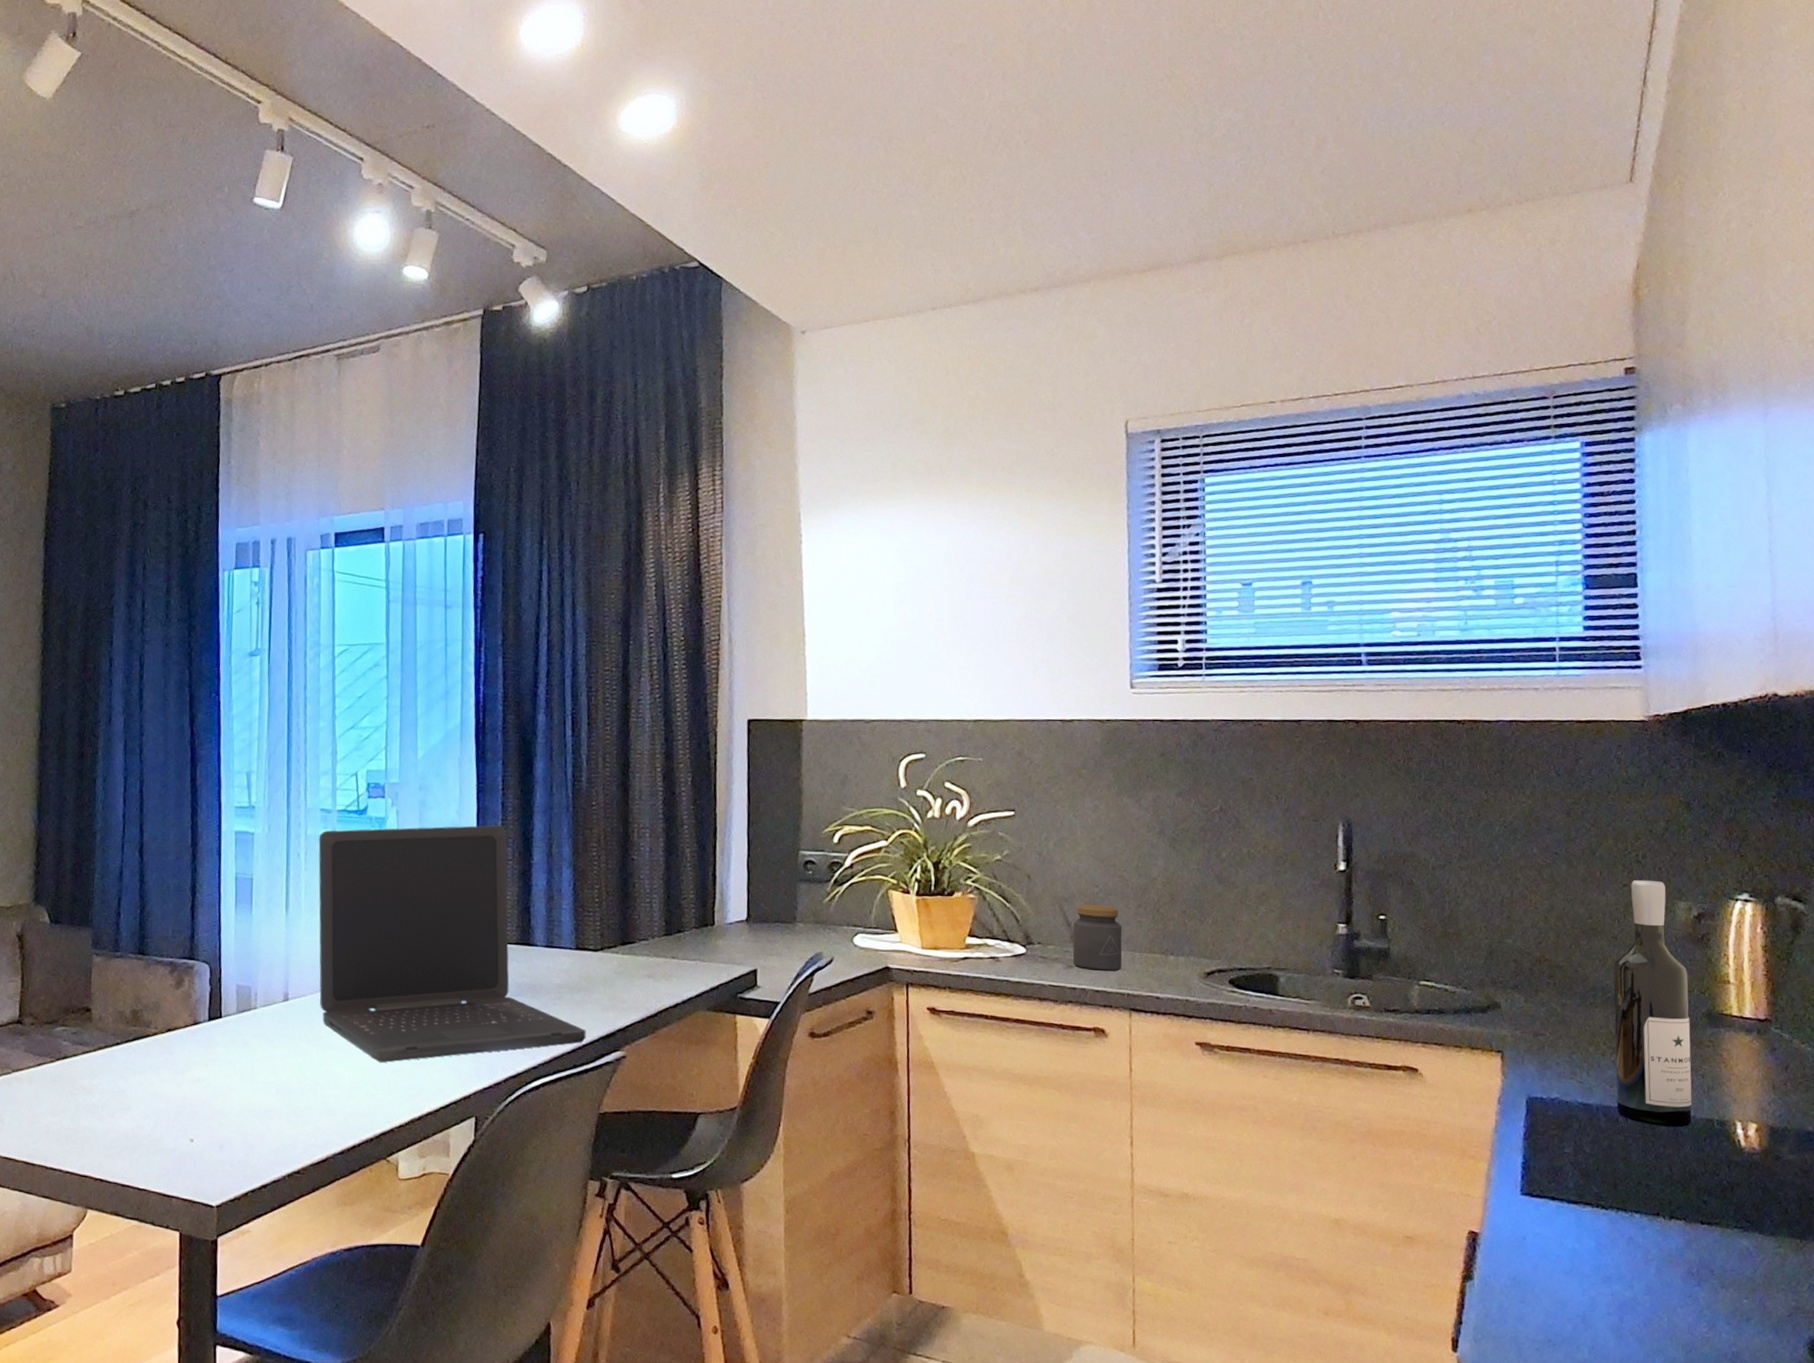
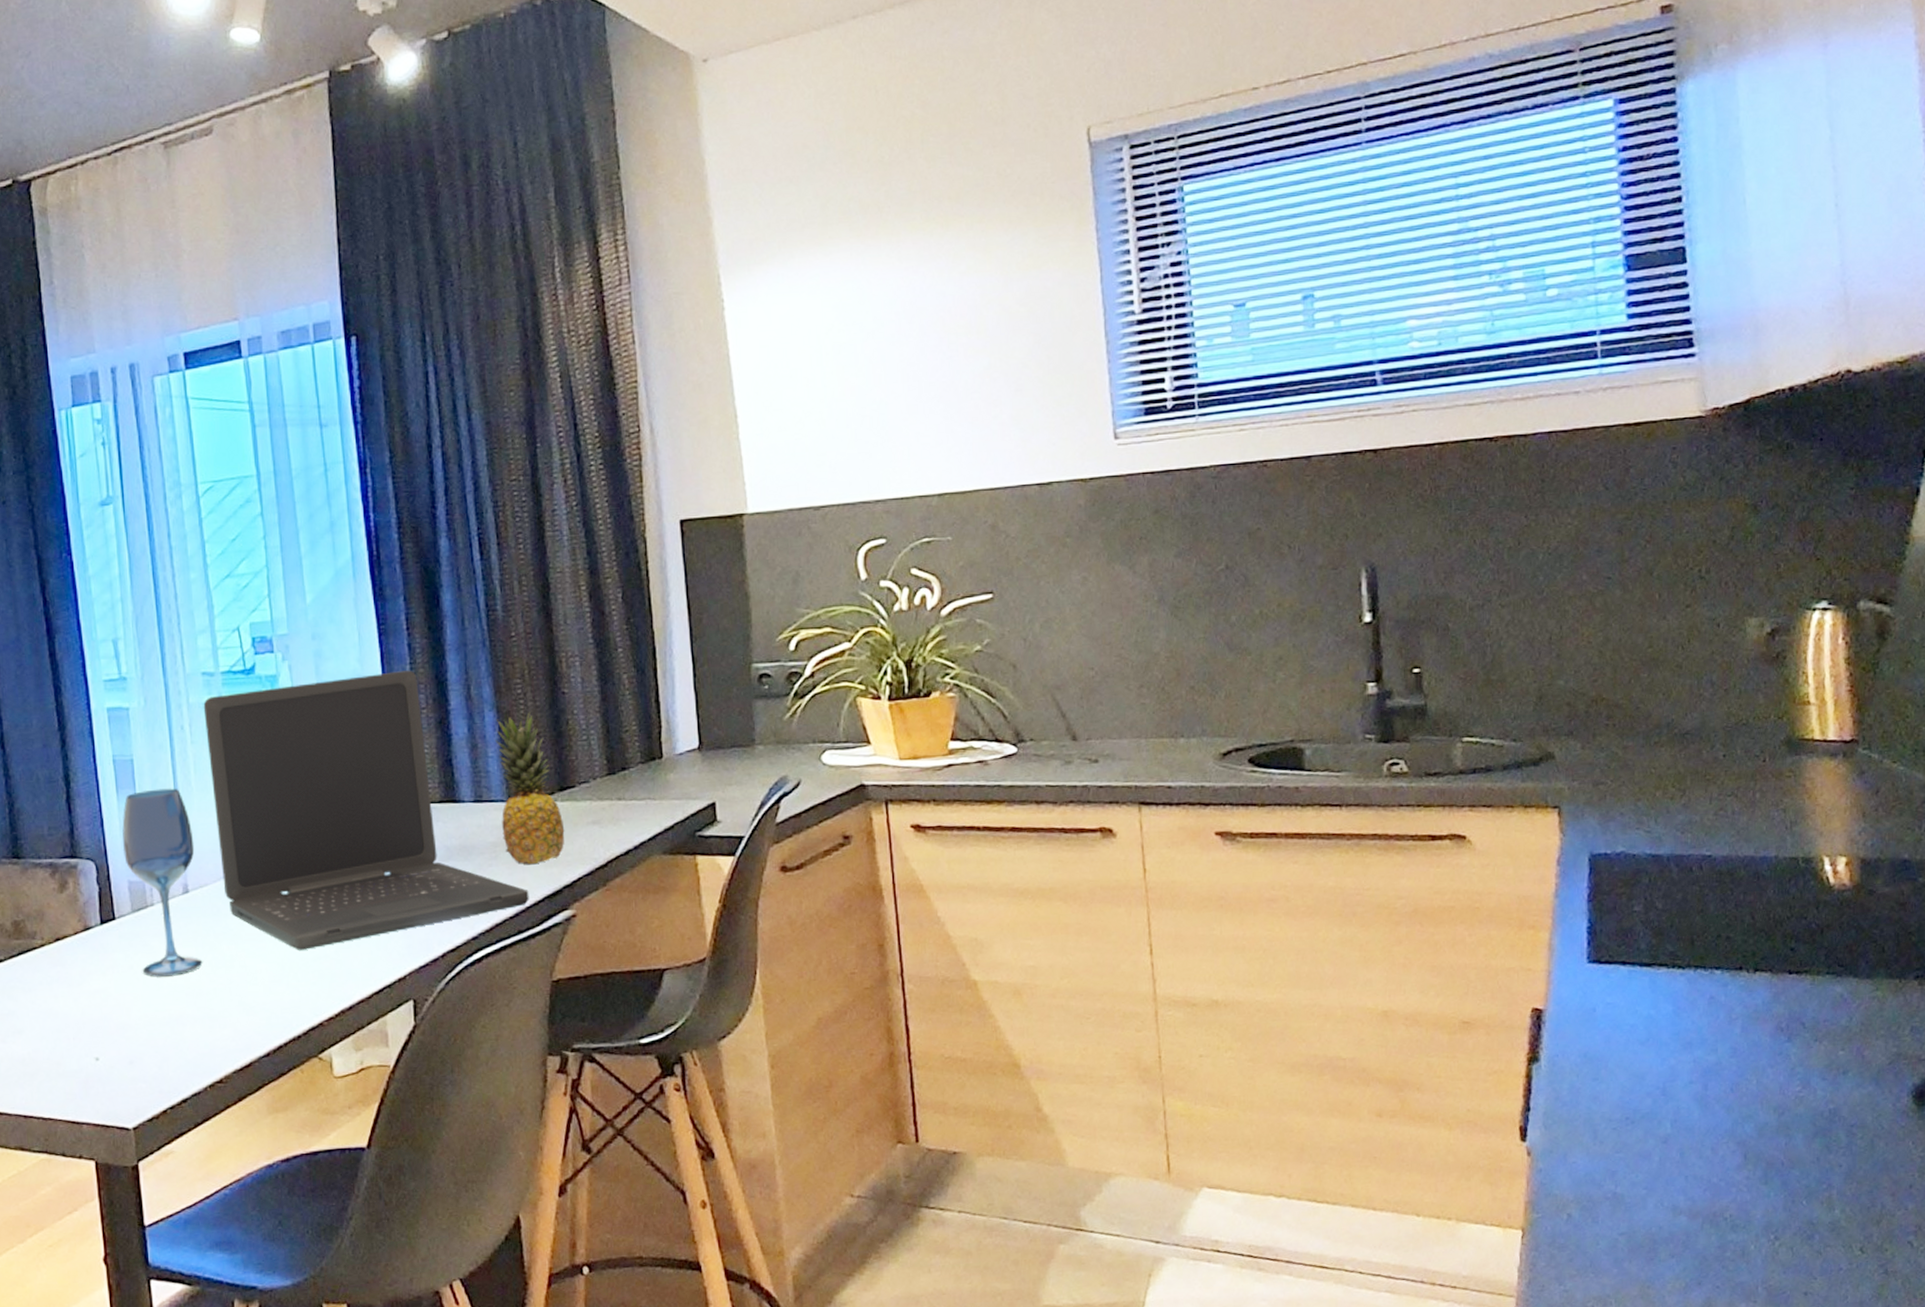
wineglass: none [235,906,298,1073] -> present [122,788,203,976]
fruit: none [568,873,623,1008] -> present [495,712,565,865]
jar: present [1072,904,1122,972] -> none [1069,689,1127,765]
bottle: present [1613,879,1692,1128] -> none [1679,597,1773,872]

